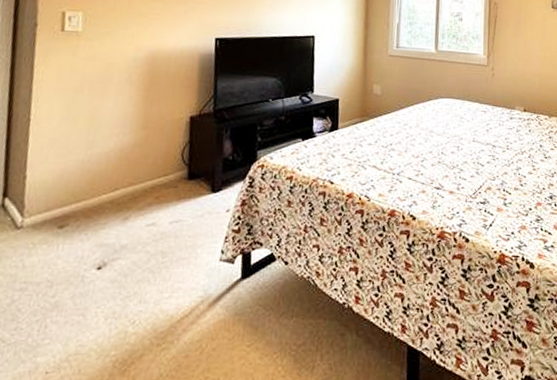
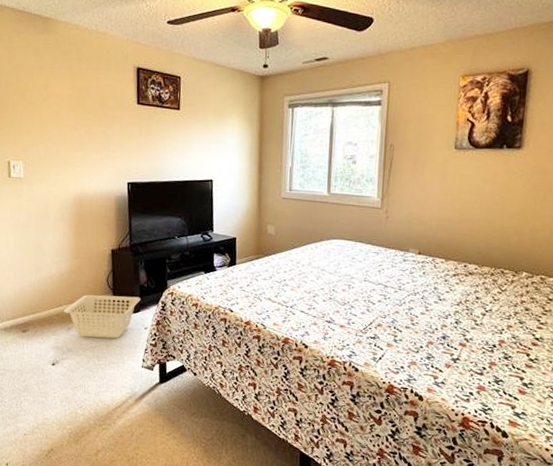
laundry basket: none [119,172,223,228] -> present [63,294,140,339]

